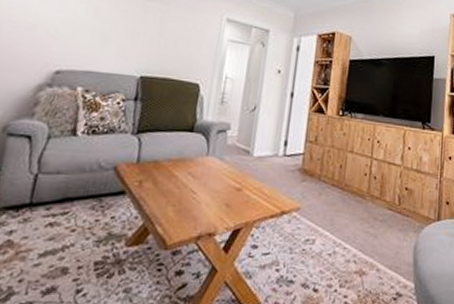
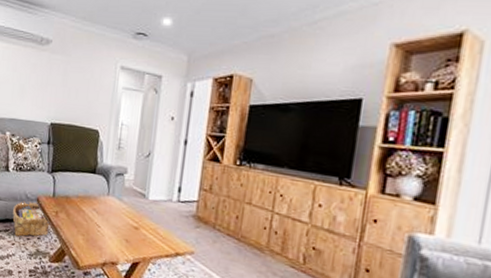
woven basket: none [76,171,130,219] -> present [12,201,50,237]

